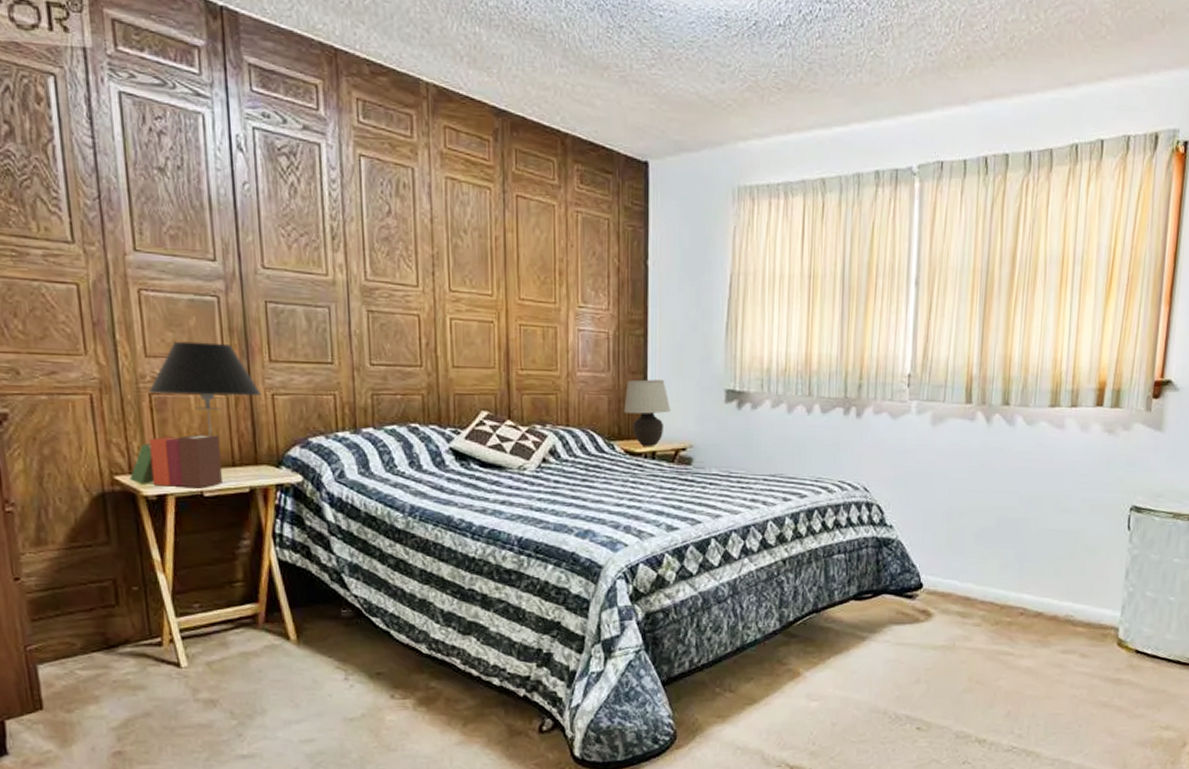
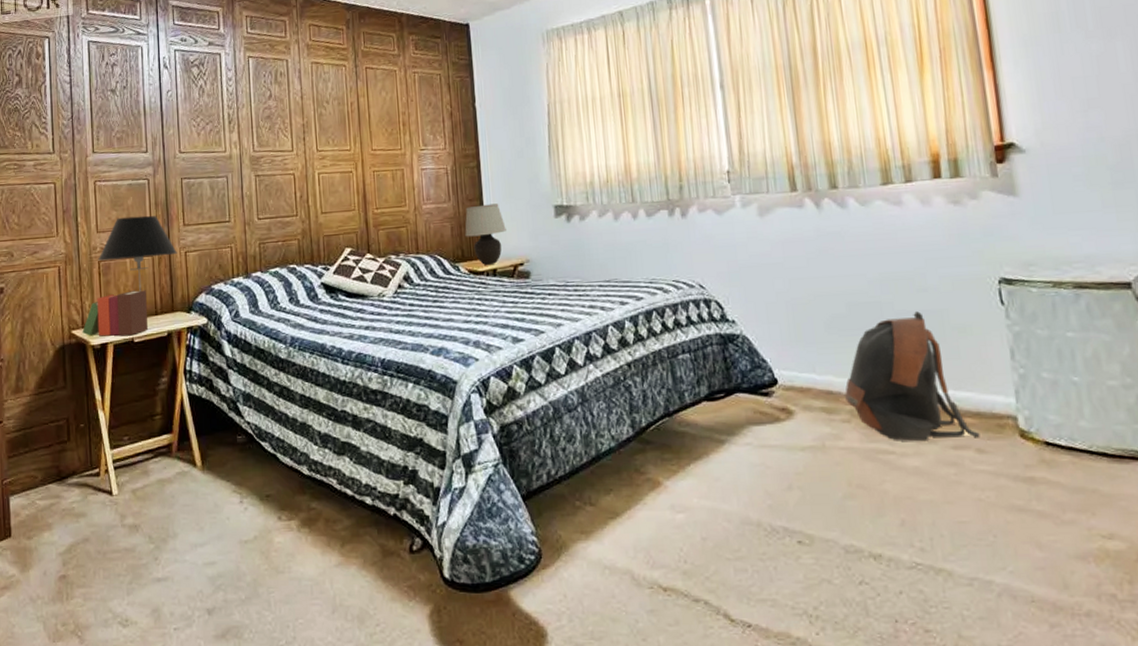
backpack: none [980,530,1086,646] -> present [845,311,980,442]

